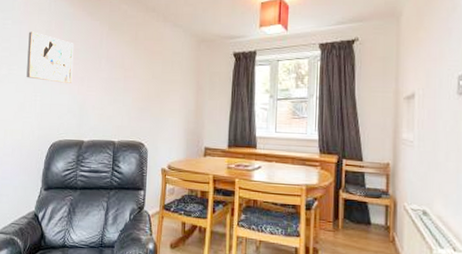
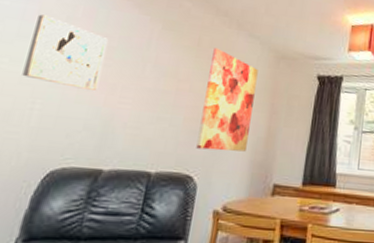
wall art: none [144,40,184,123] -> present [196,48,258,152]

